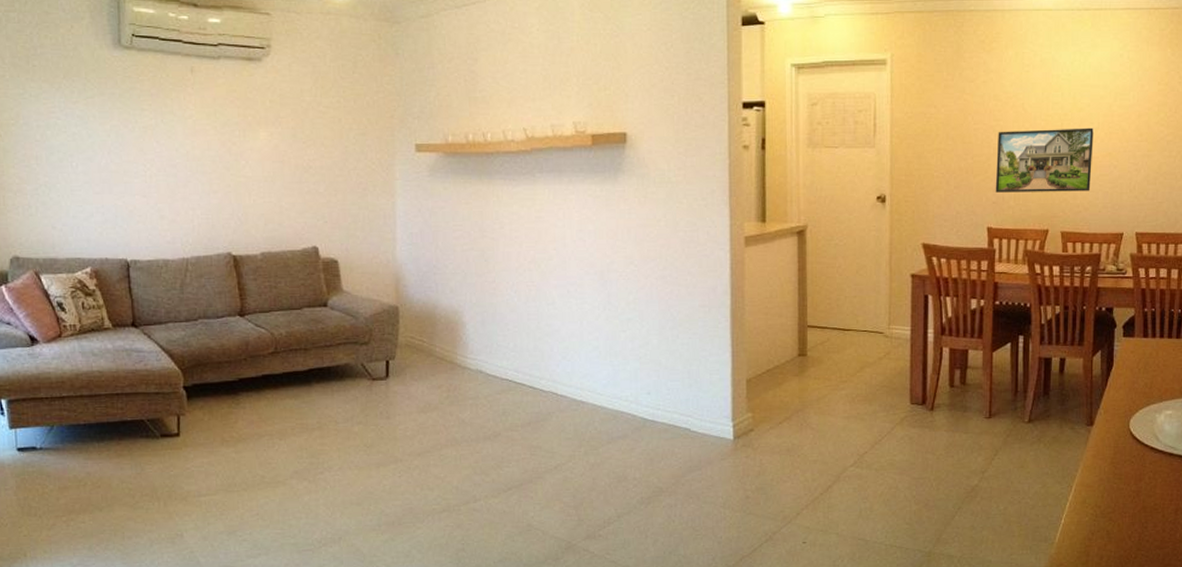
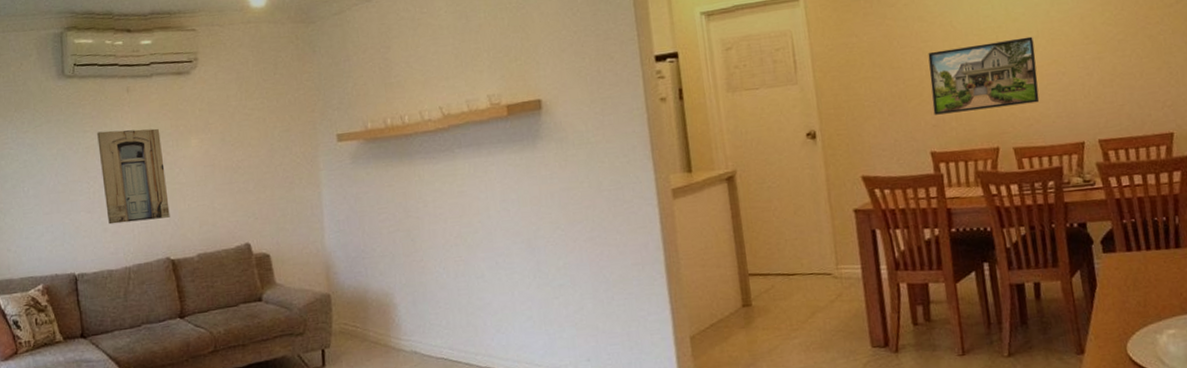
wall art: none [156,112,234,212] -> present [97,128,170,225]

